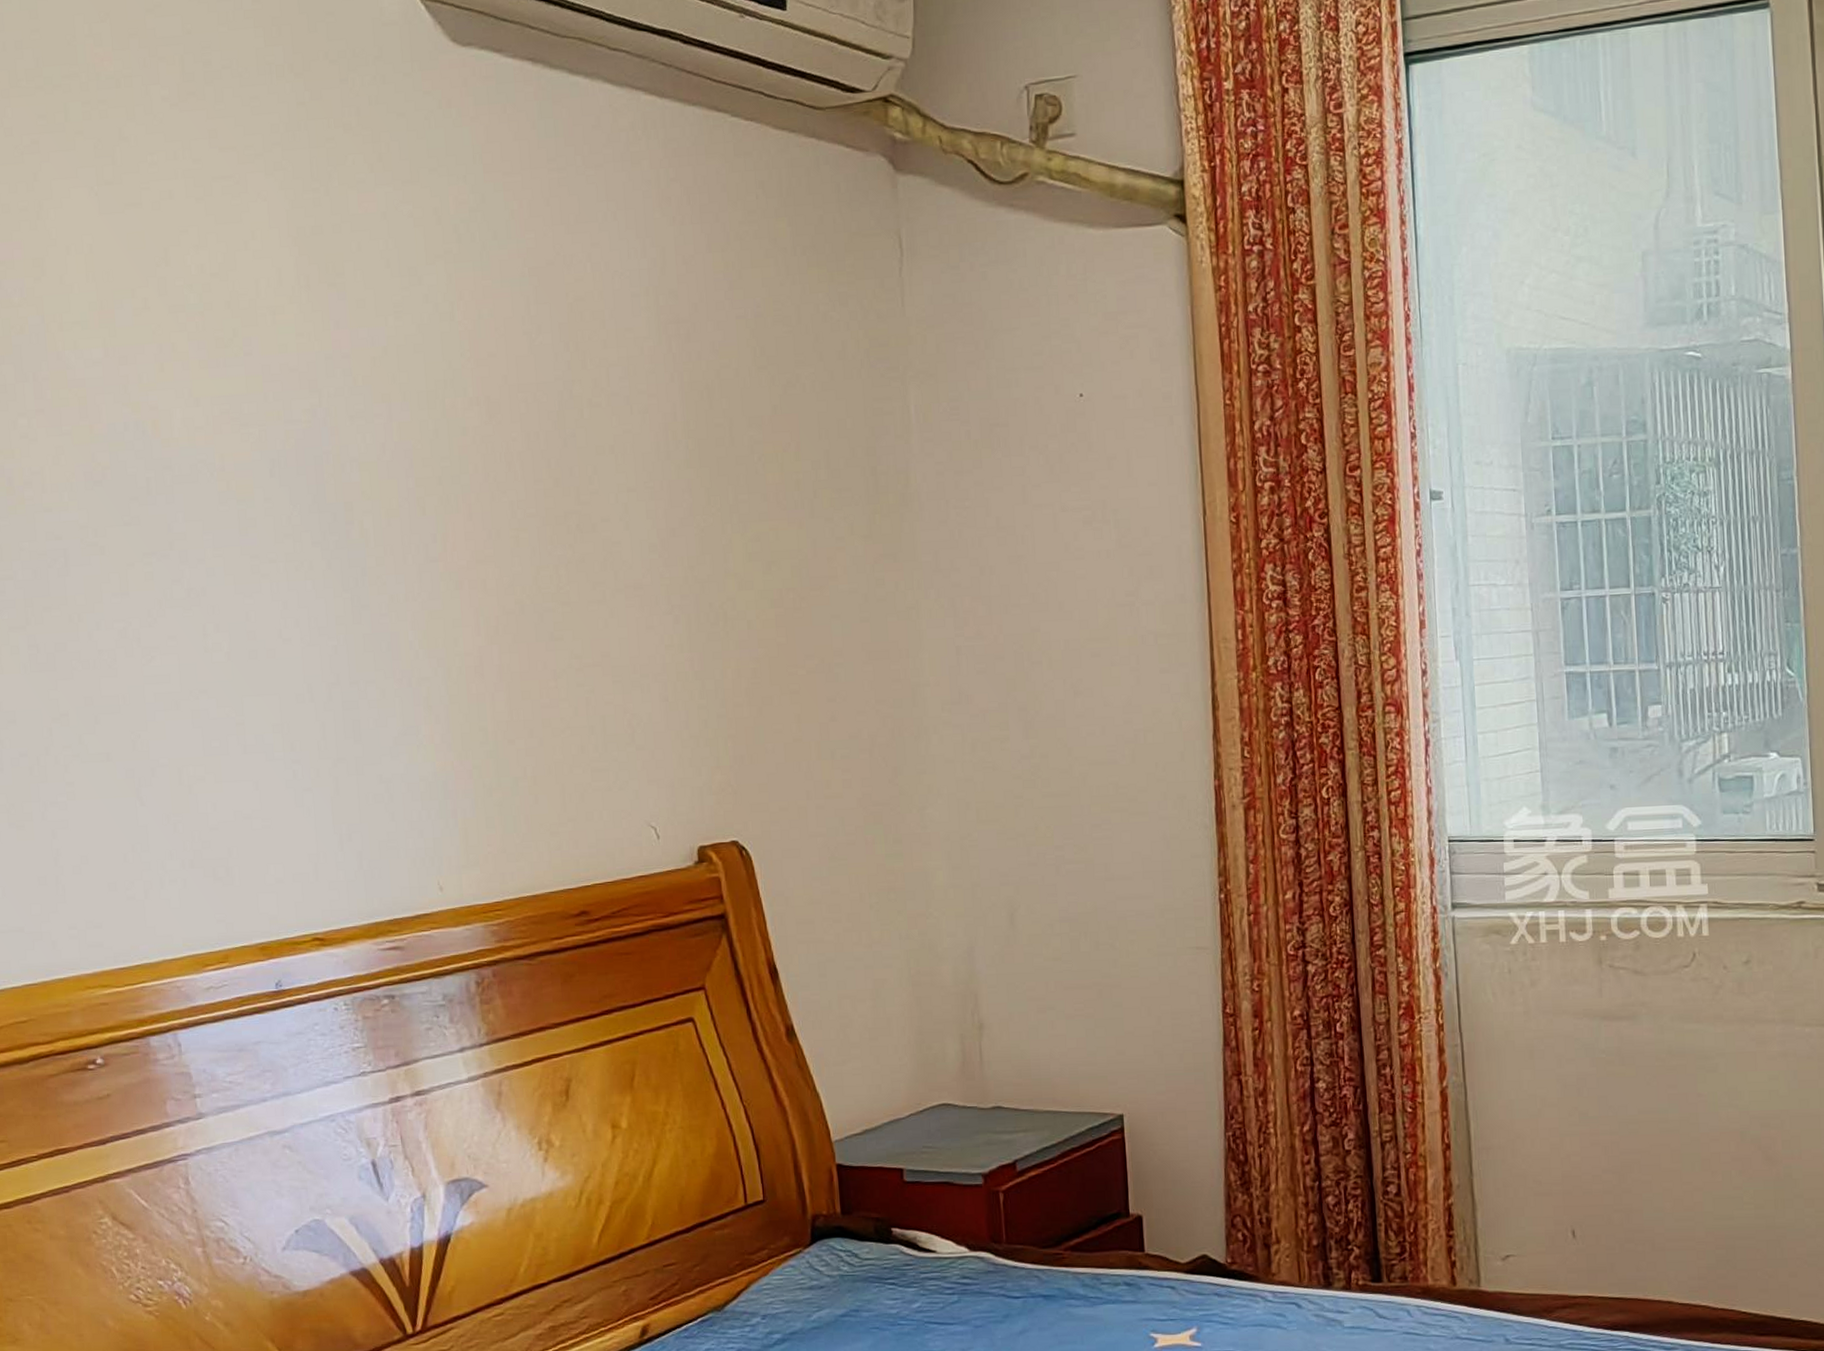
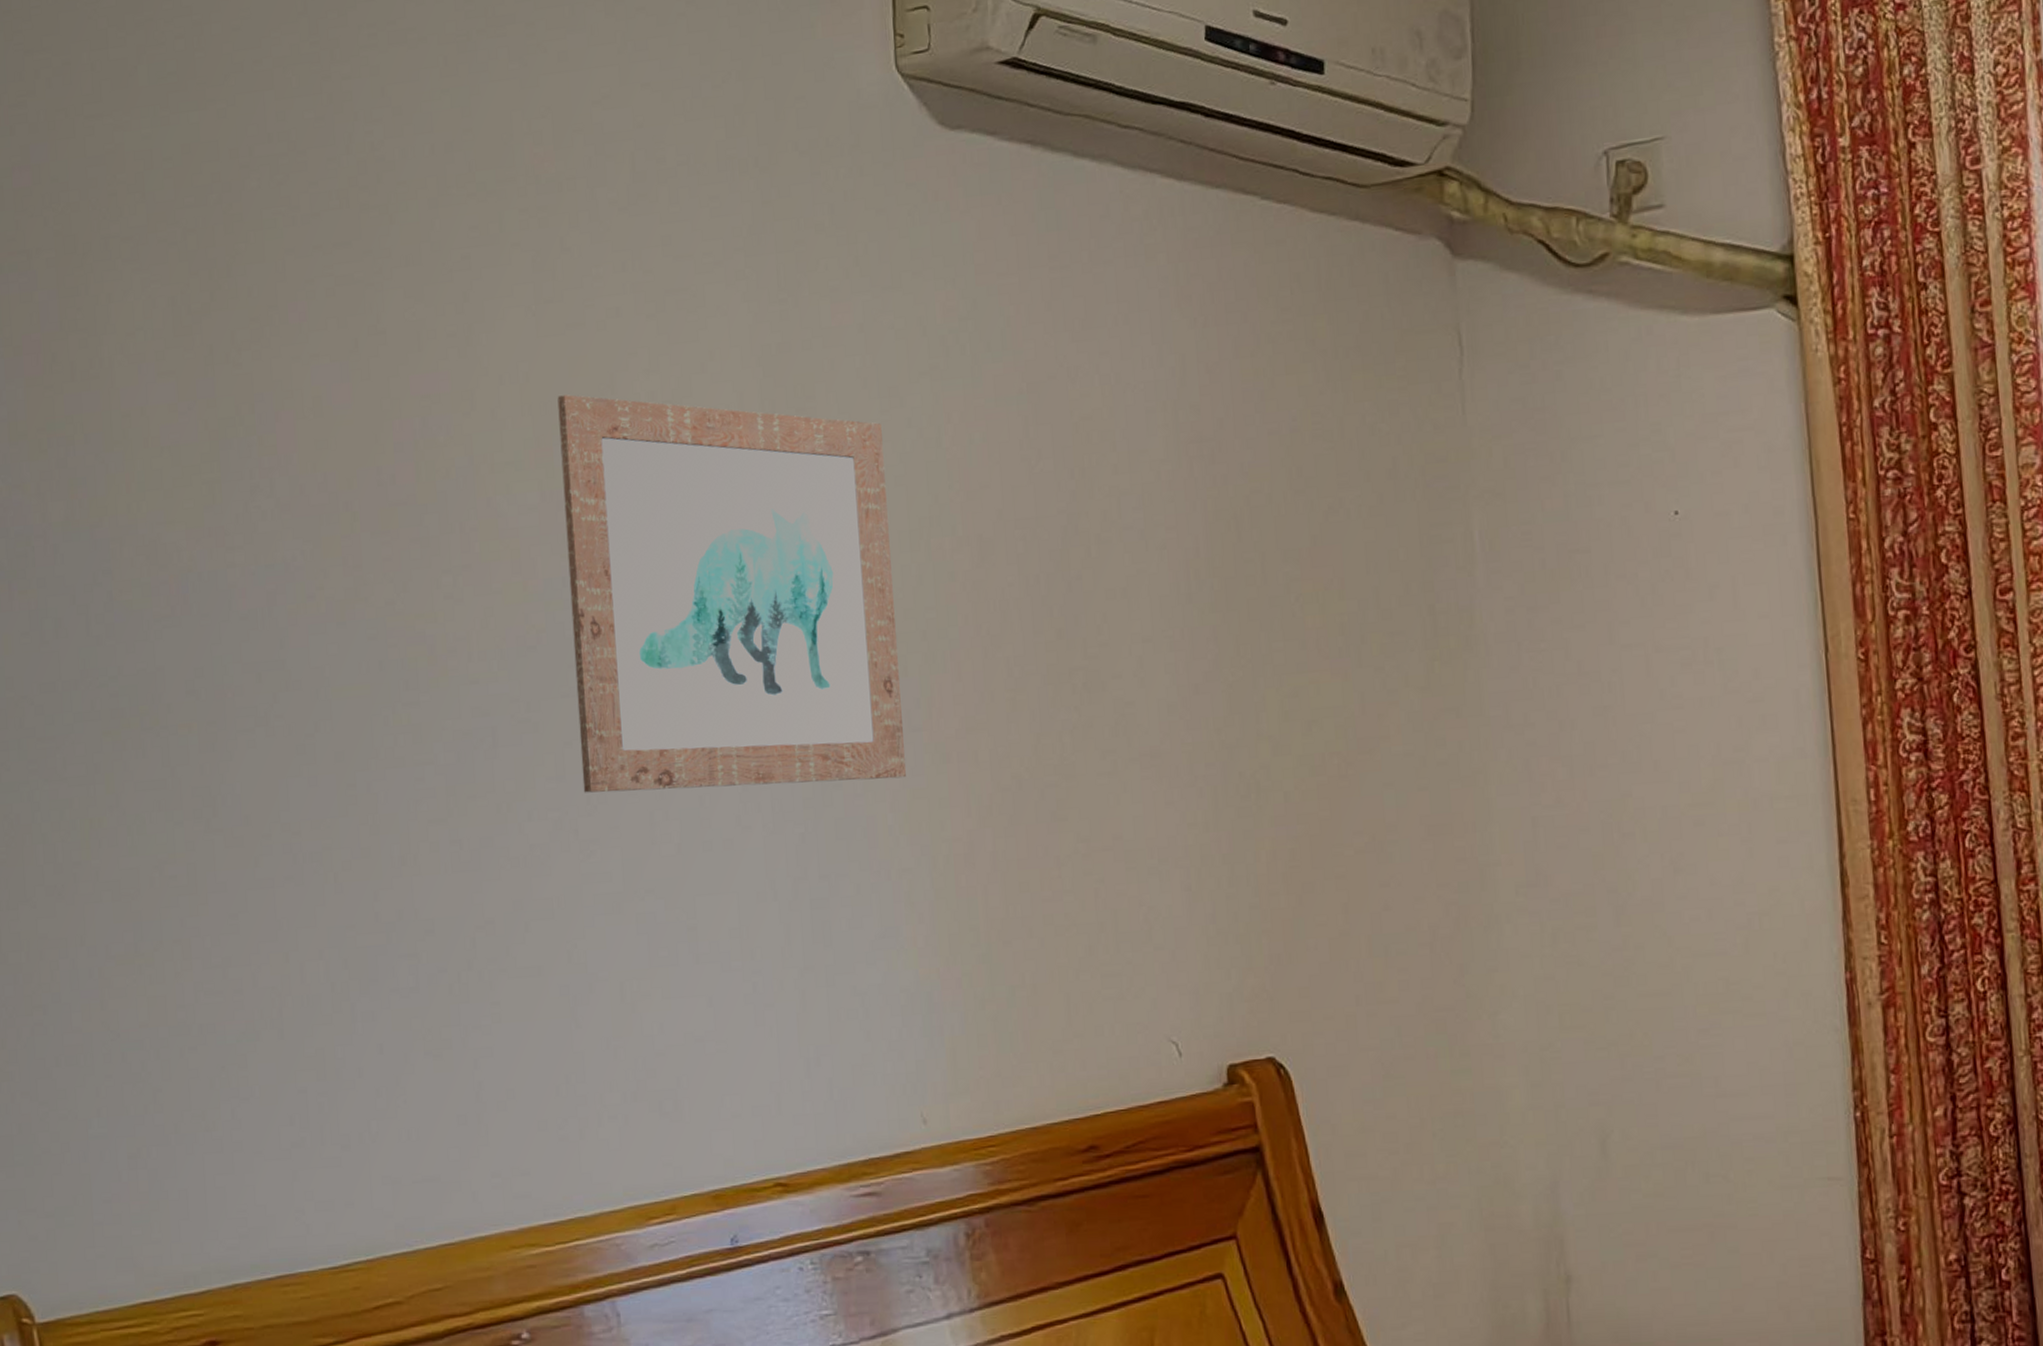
wall art: none [118,265,424,607] -> present [557,394,906,793]

